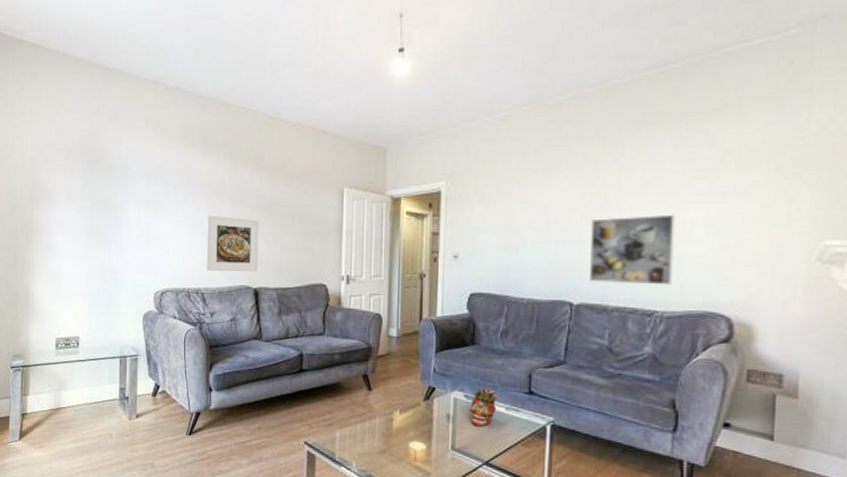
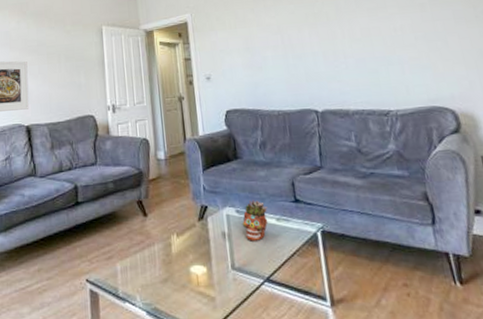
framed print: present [589,214,675,285] -> none [318,25,398,90]

